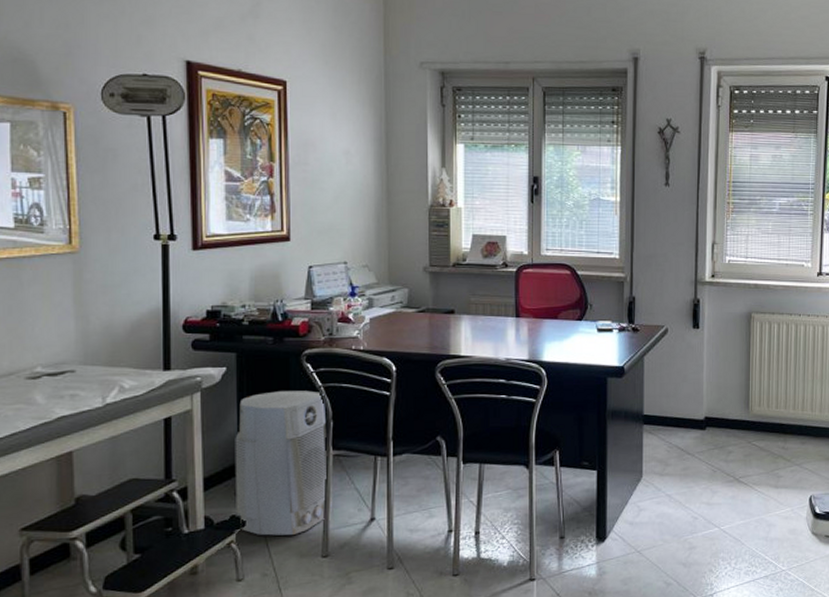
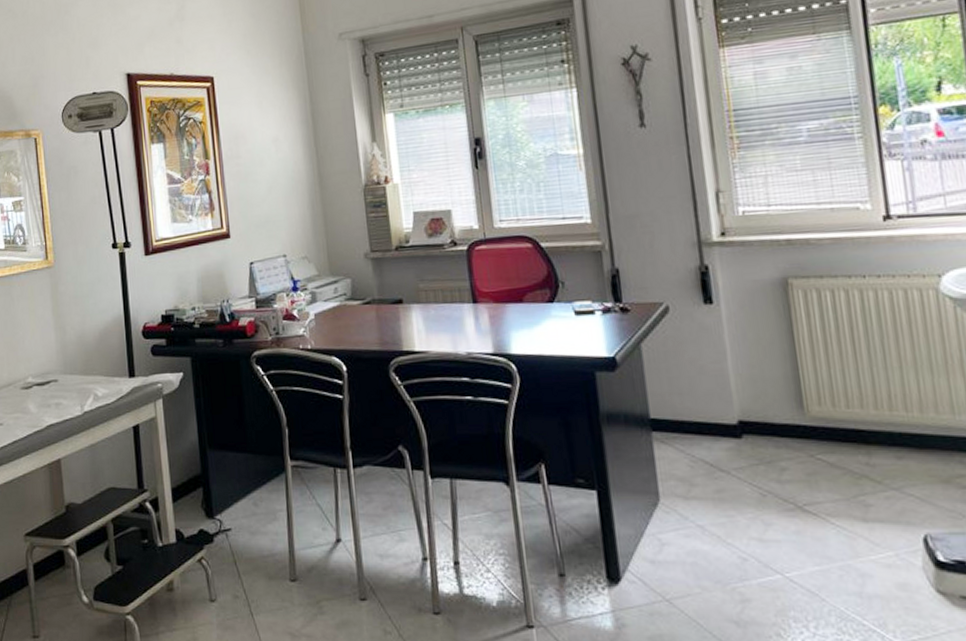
air purifier: present [235,390,332,536] -> none [196,395,296,555]

